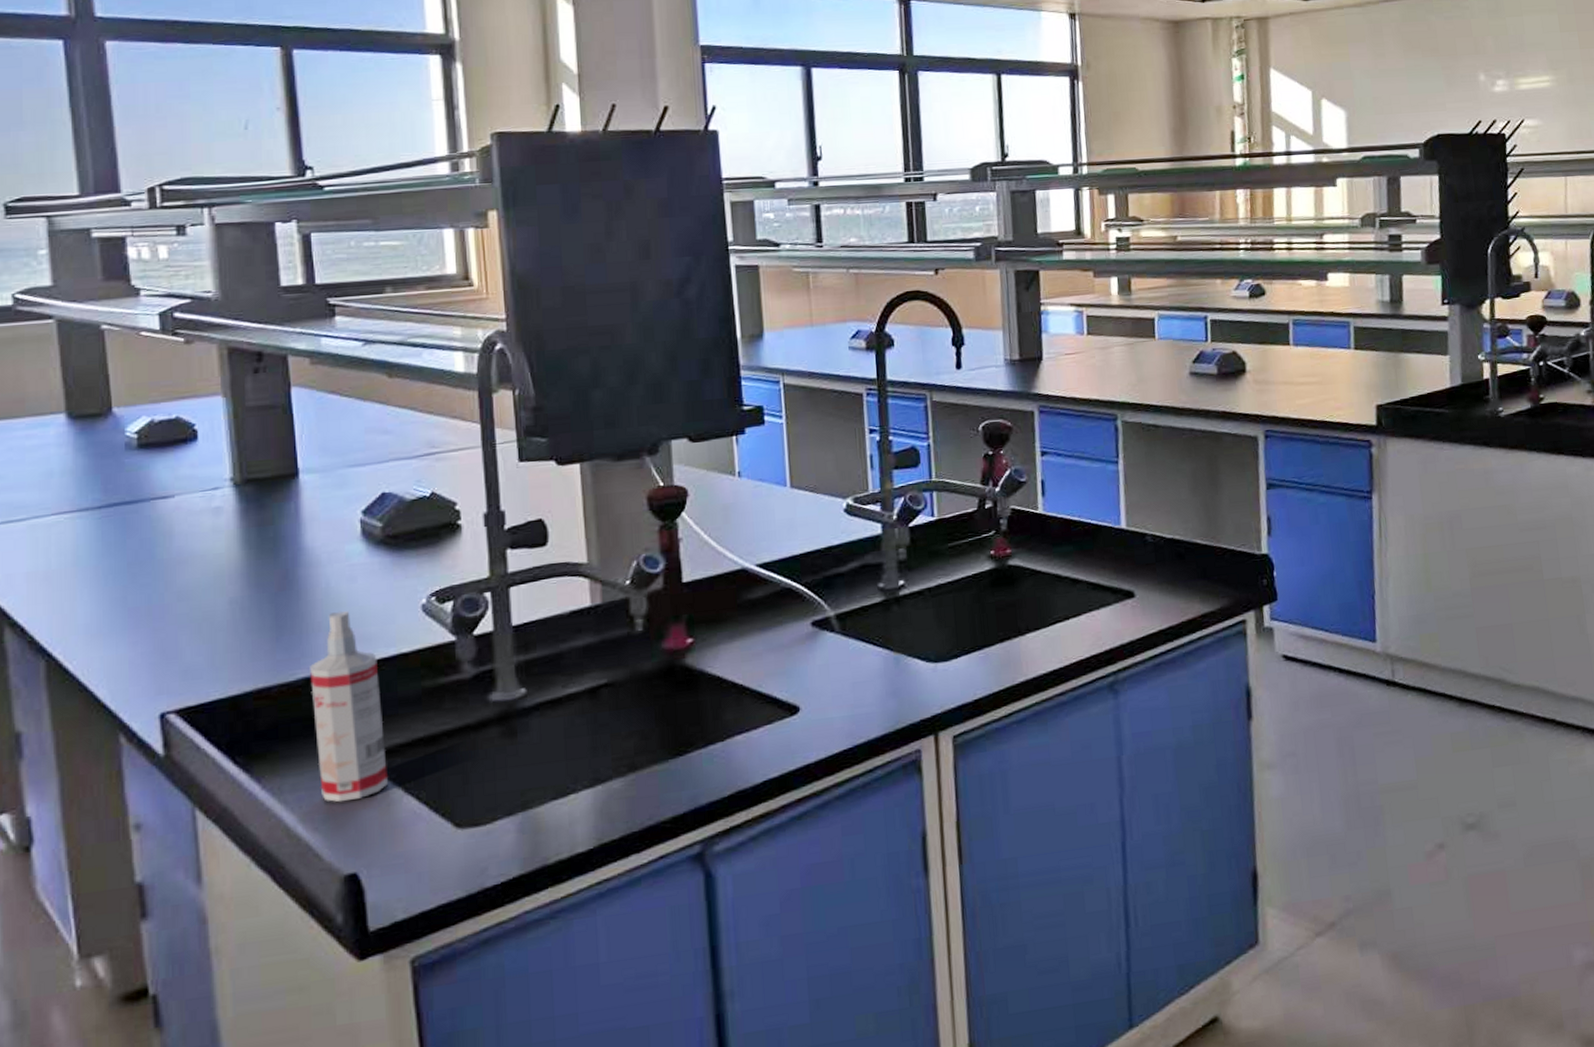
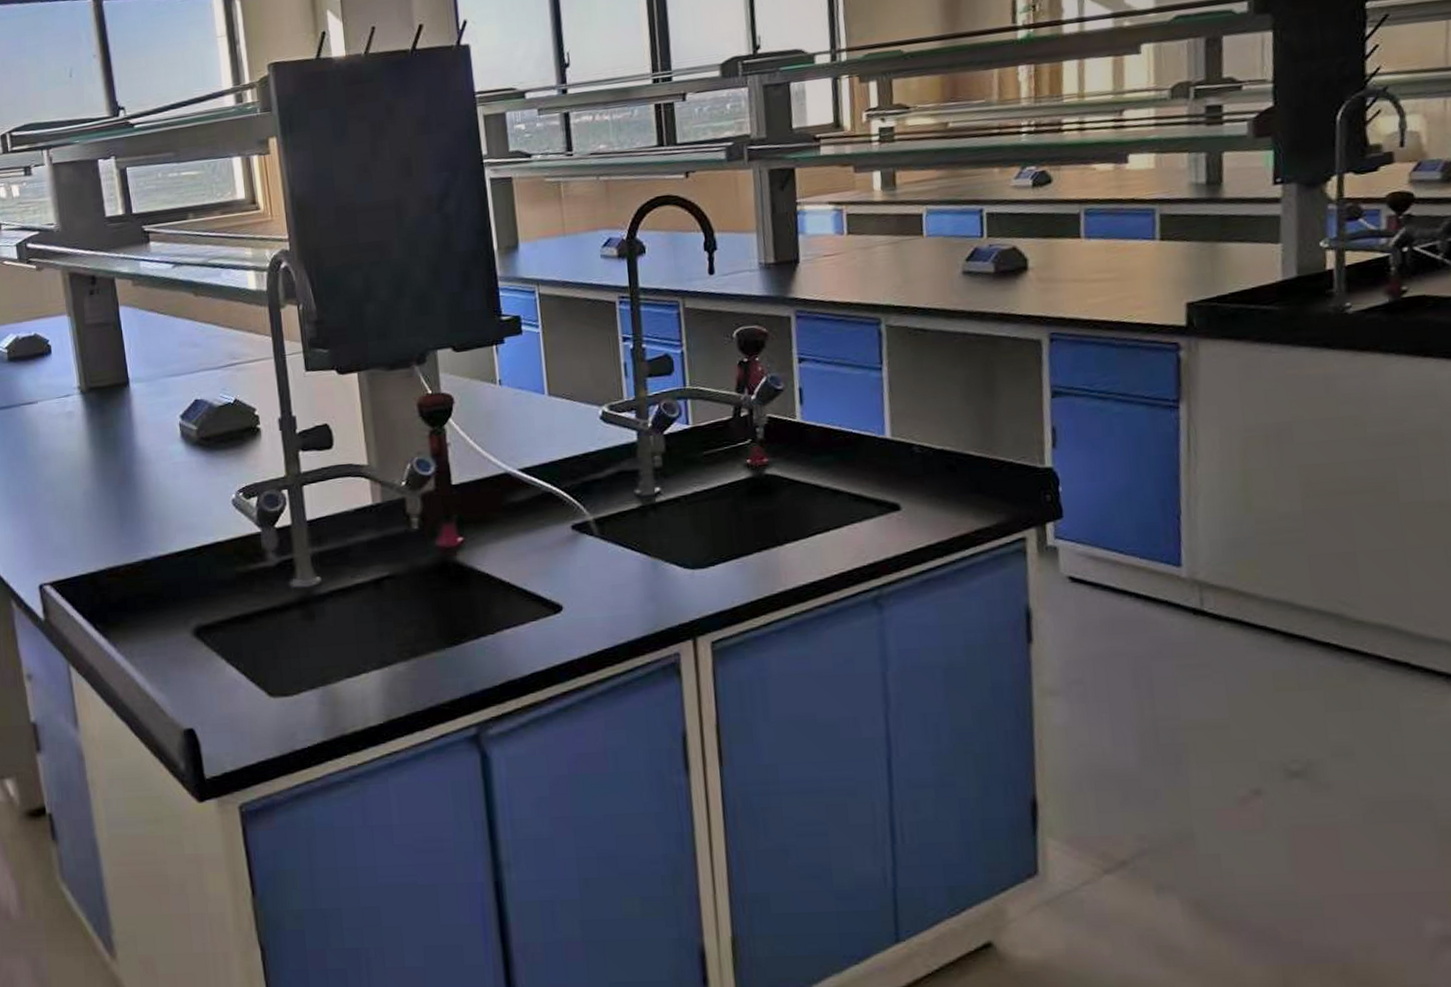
spray bottle: present [310,610,388,802] -> none [147,503,213,668]

